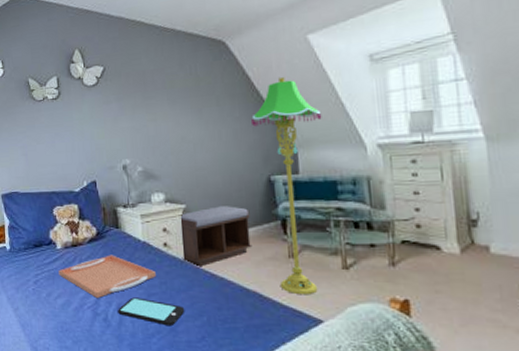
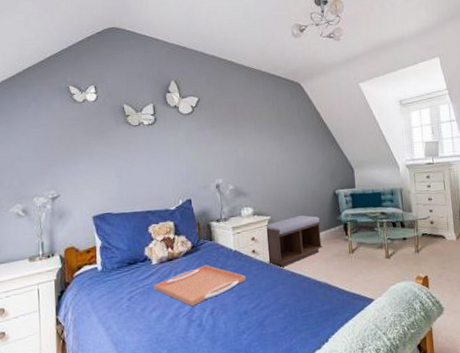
tablet: present [118,297,185,325] -> none [212,300,271,322]
floor lamp: present [251,76,322,295] -> none [321,113,370,282]

